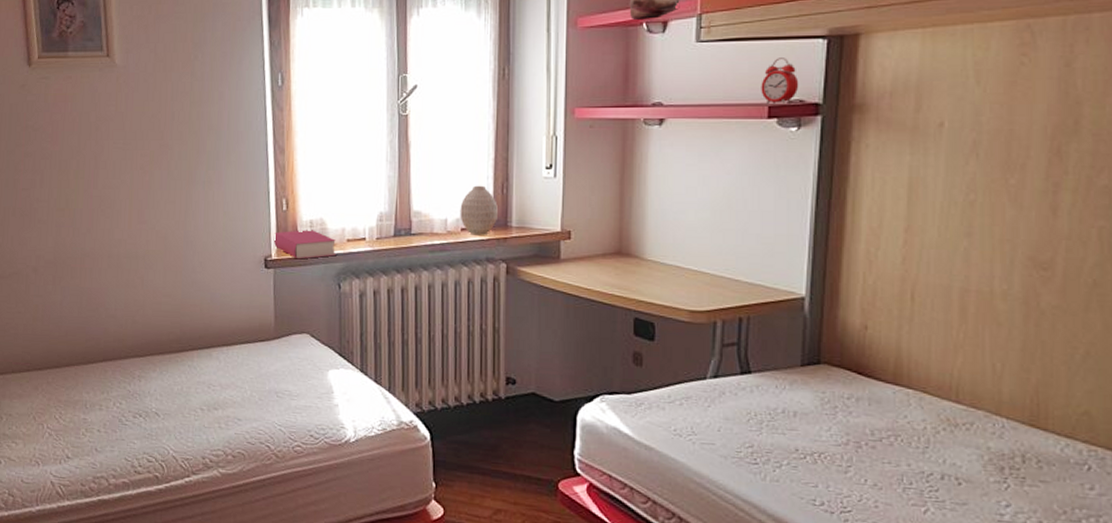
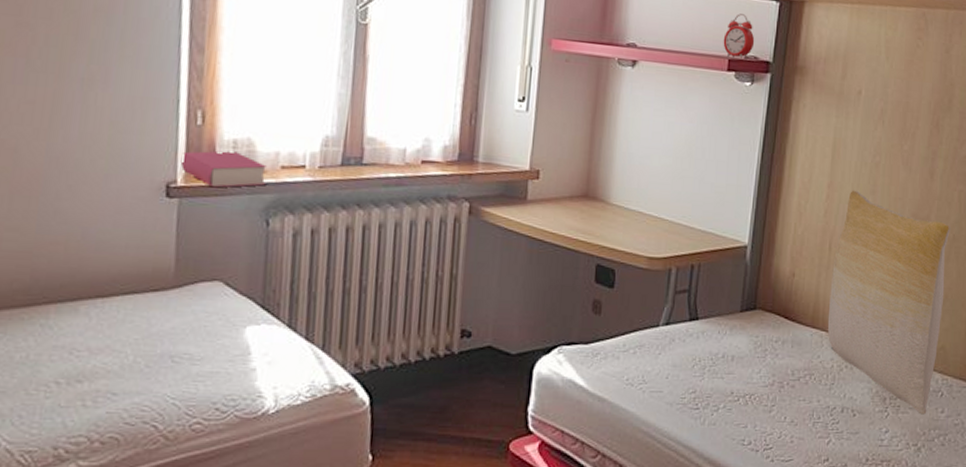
vase: present [460,185,499,235] -> none [421,113,465,170]
pillow: none [914,233,1088,490] -> present [827,190,950,415]

